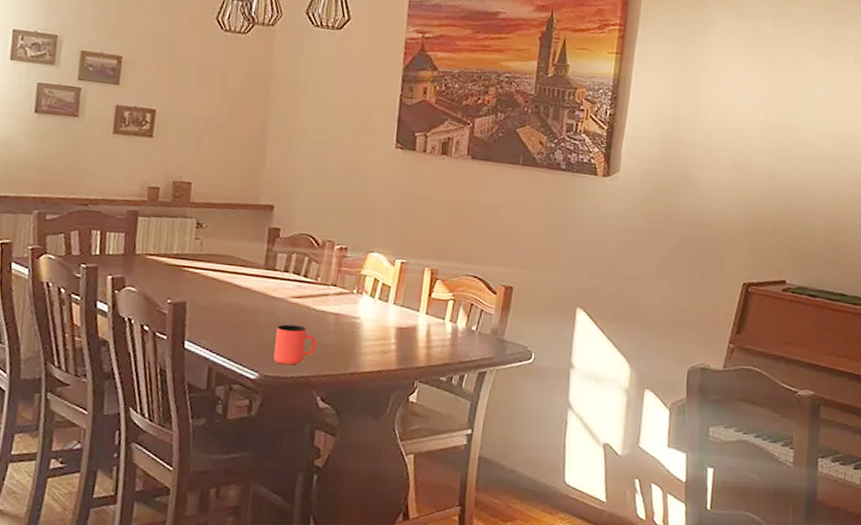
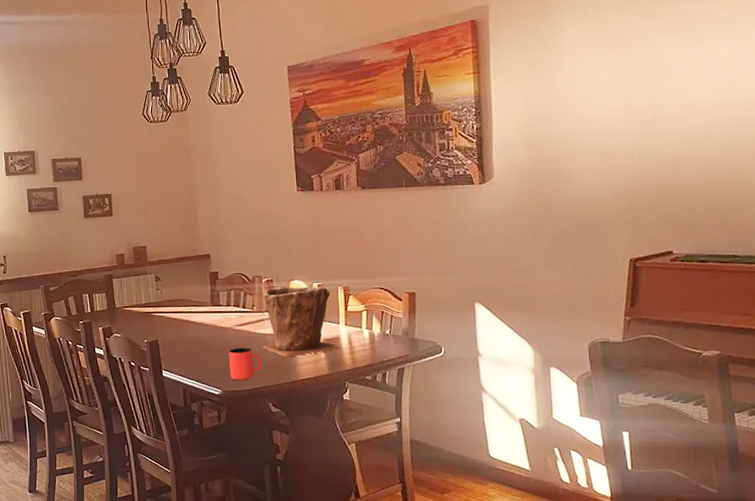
plant pot: none [320,256,416,344] -> present [263,286,340,357]

